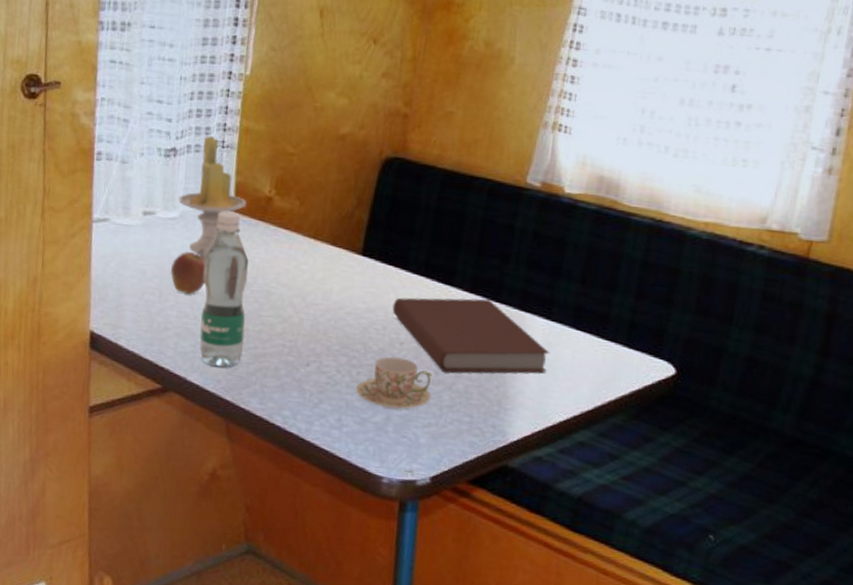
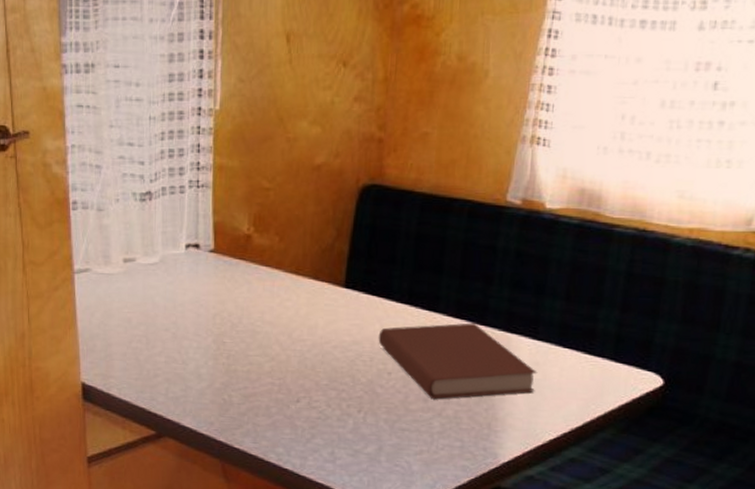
fruit: present [171,248,206,295] -> none [156,292,191,340]
candle: present [178,136,247,259] -> none [158,176,227,302]
bottle: present [199,211,249,368] -> none [188,252,234,410]
teacup: present [355,356,433,410] -> none [346,387,422,439]

